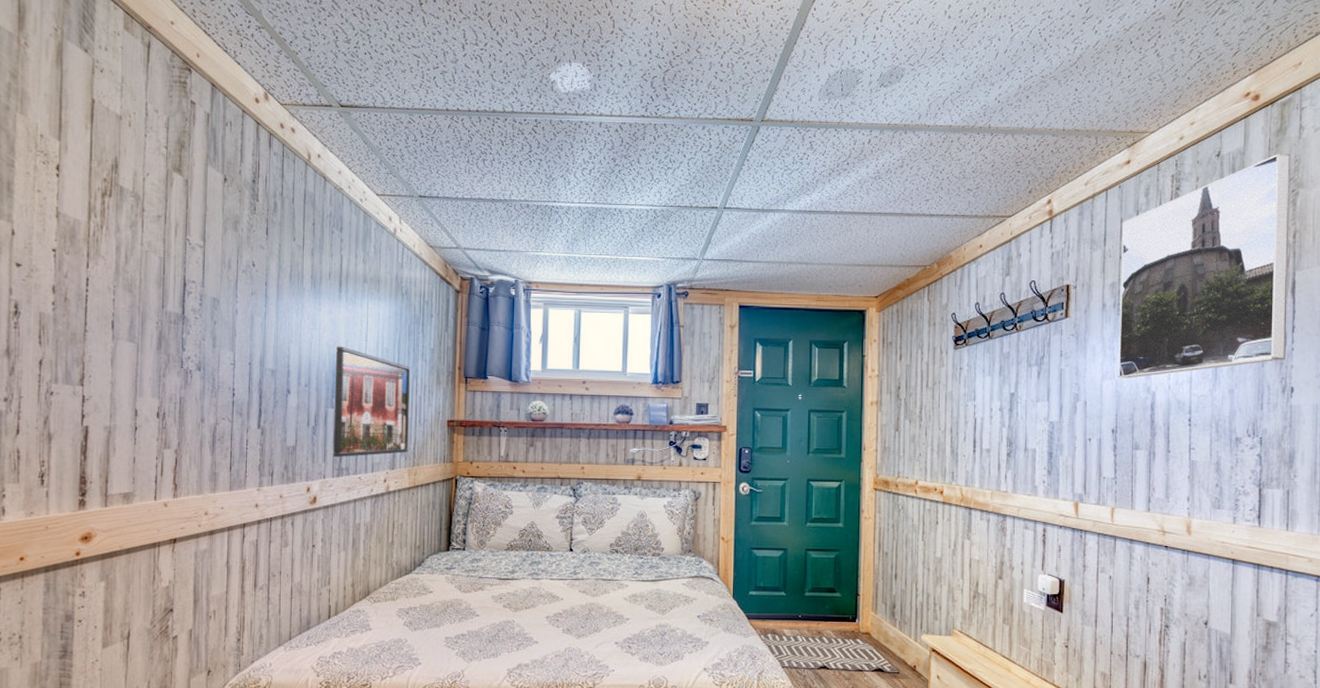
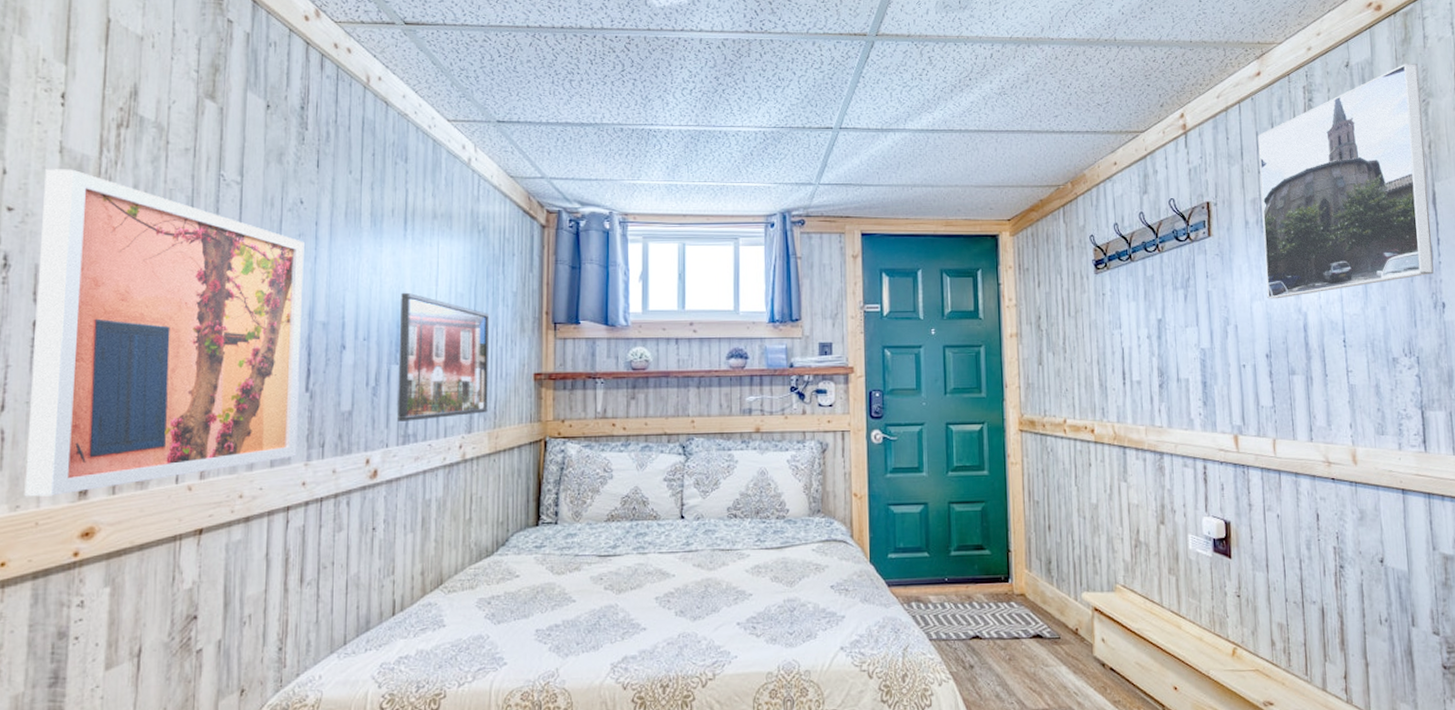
wall art: none [36,231,256,506] -> present [24,169,304,497]

